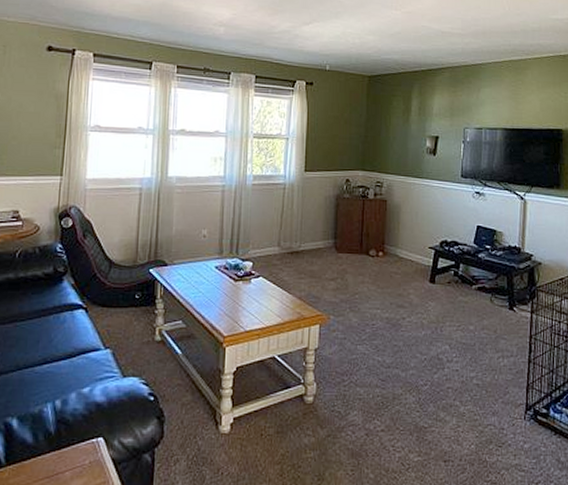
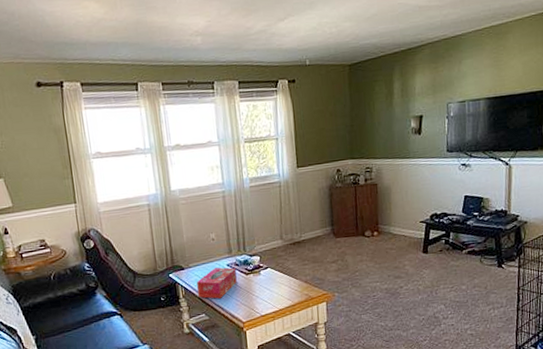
tissue box: none [178,269,224,305] -> present [197,267,237,299]

